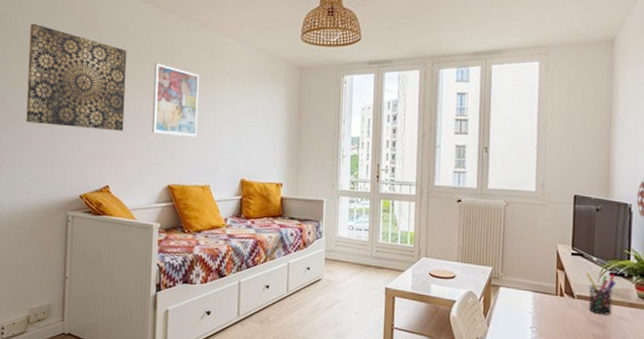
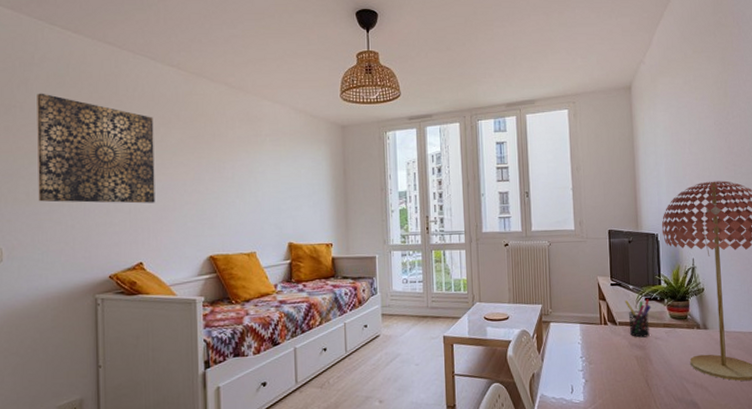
wall art: present [151,63,199,137] -> none [185,129,237,204]

